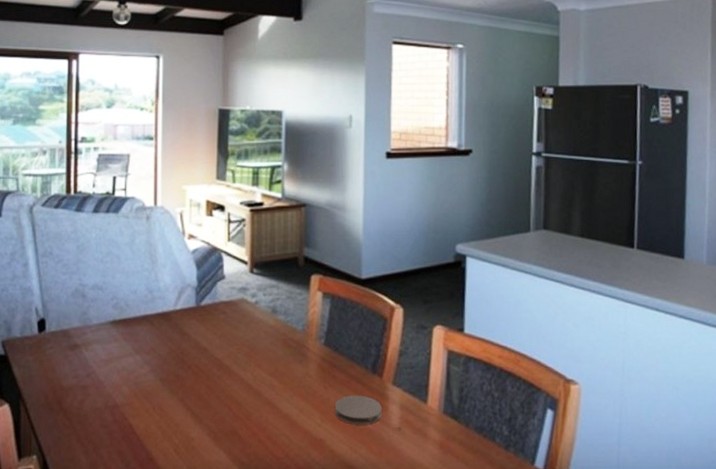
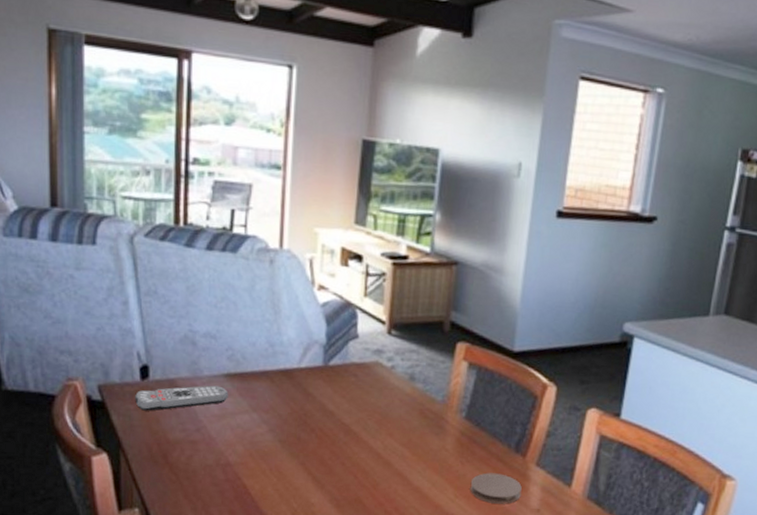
remote control: none [33,332,114,361] -> present [135,385,229,411]

